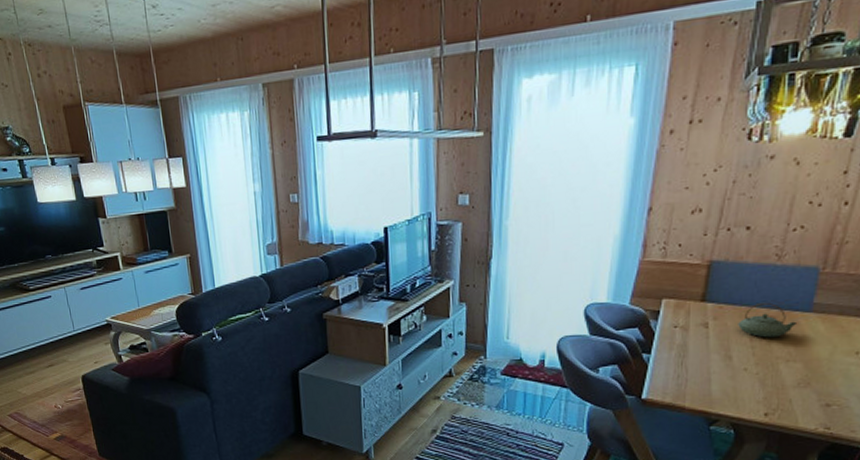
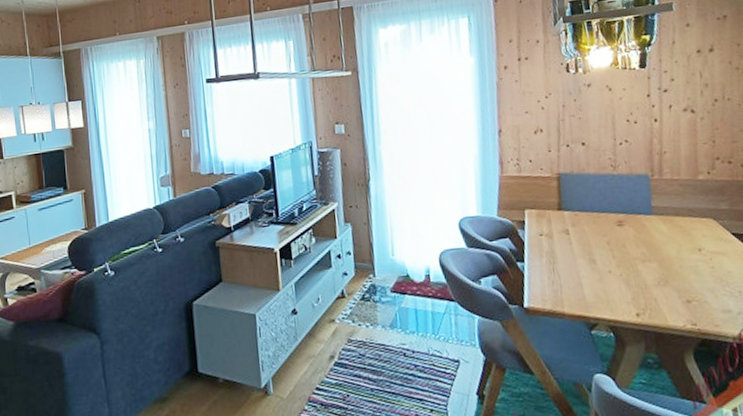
teapot: present [738,302,798,338] -> none [594,208,644,241]

